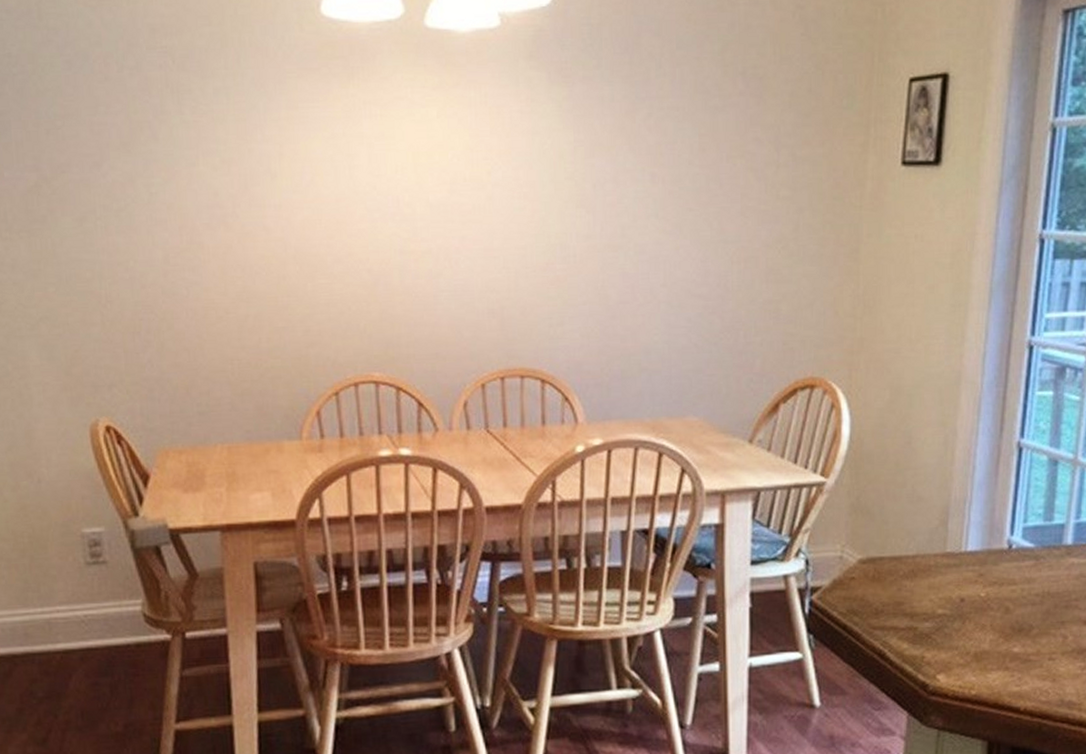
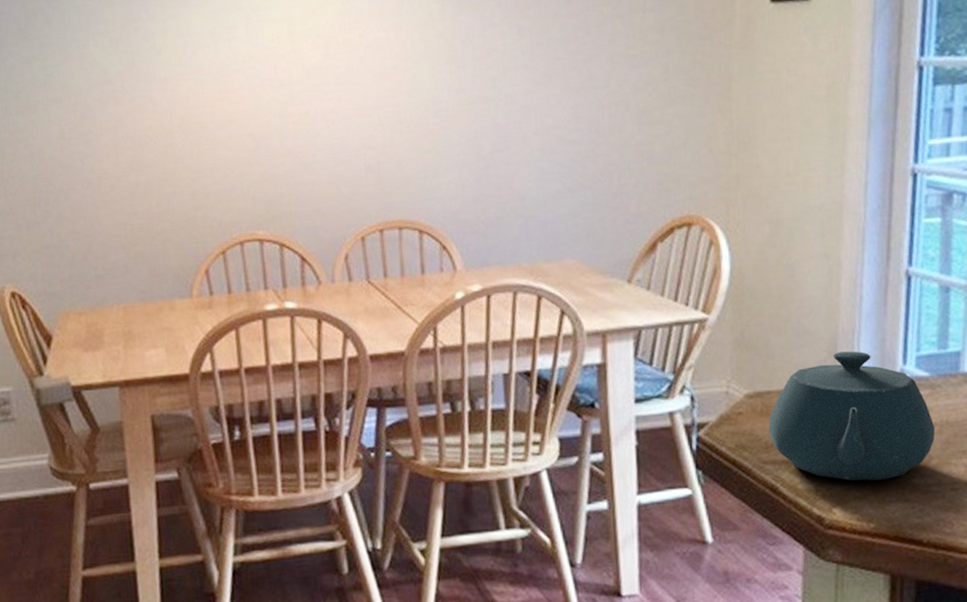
teapot: none [879,520,1037,649] -> present [768,351,936,481]

